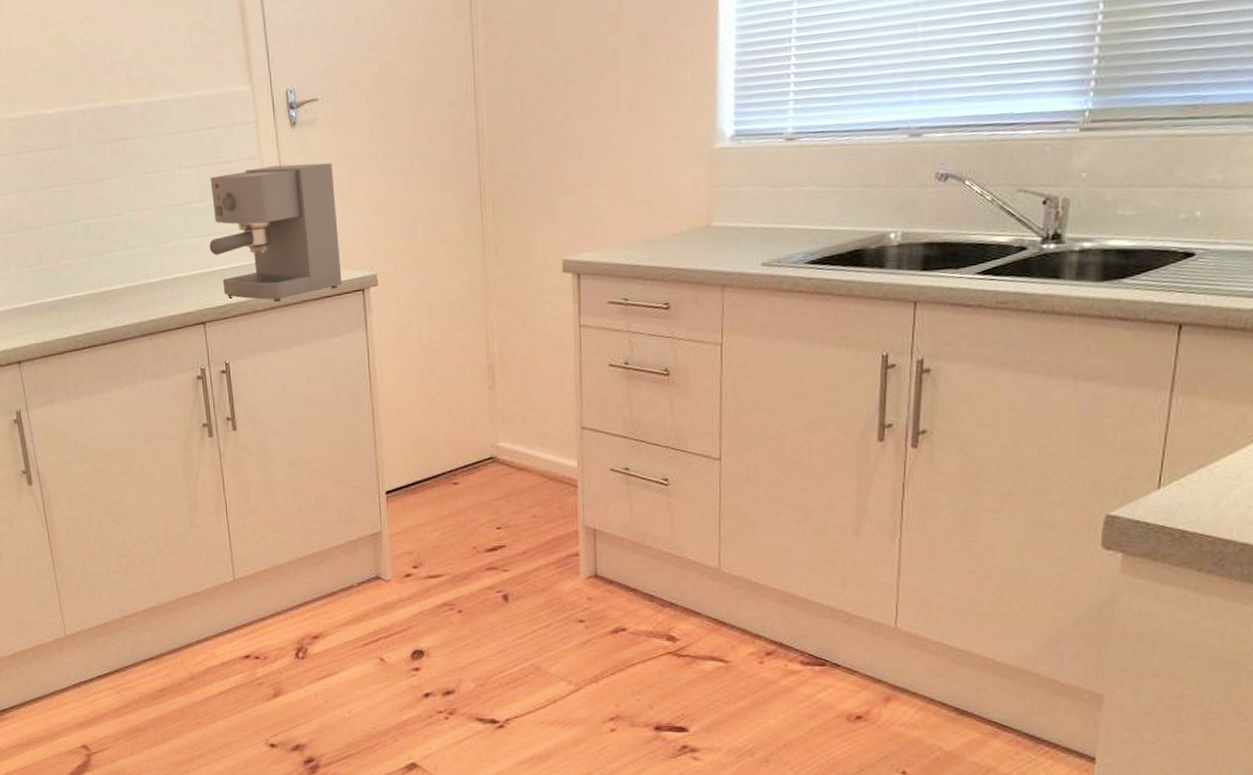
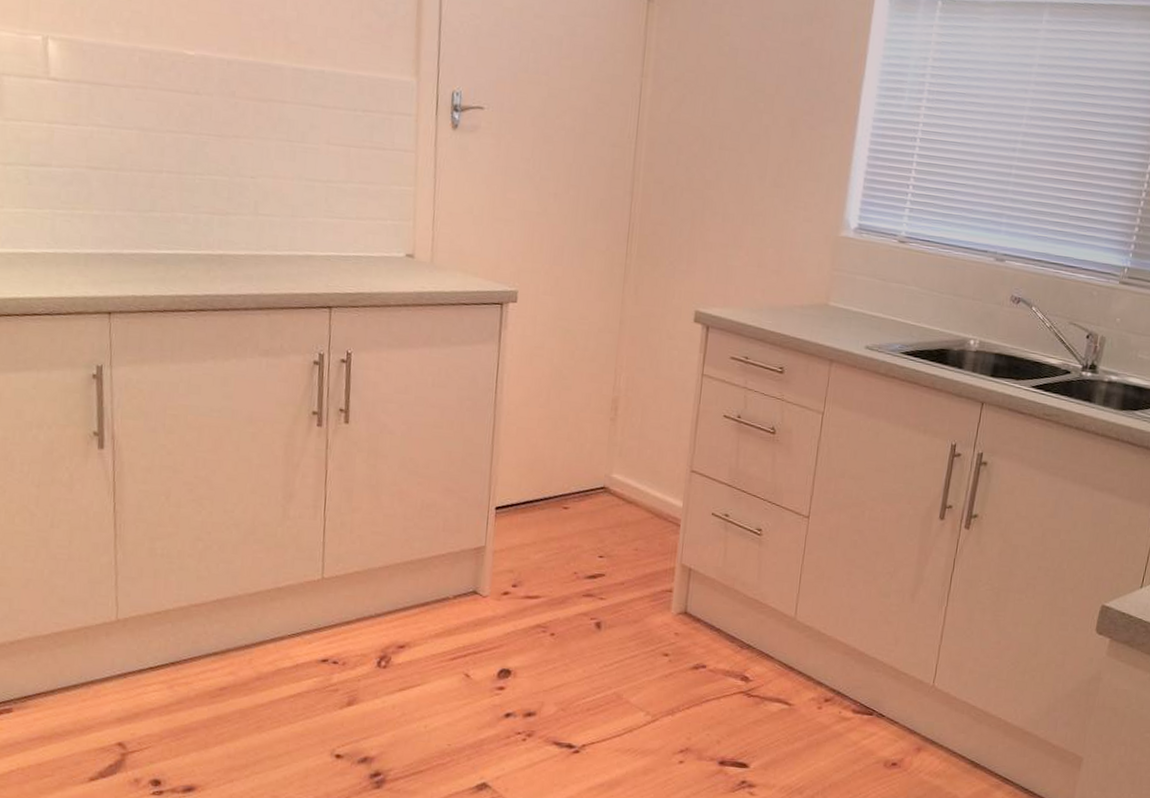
coffee maker: present [209,163,342,303] -> none [348,160,489,301]

